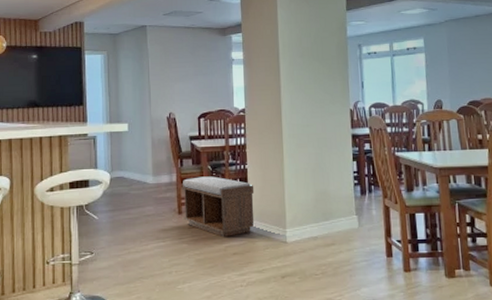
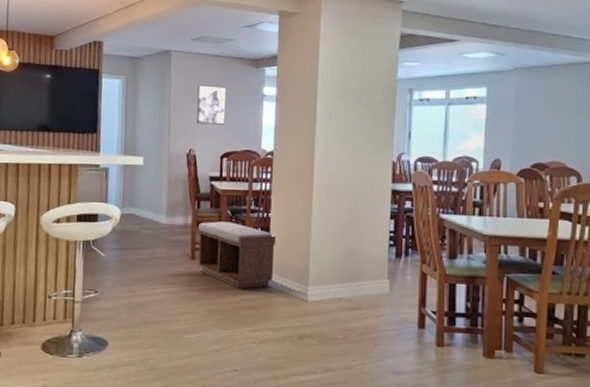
wall art: none [173,54,200,90] -> present [196,85,227,125]

